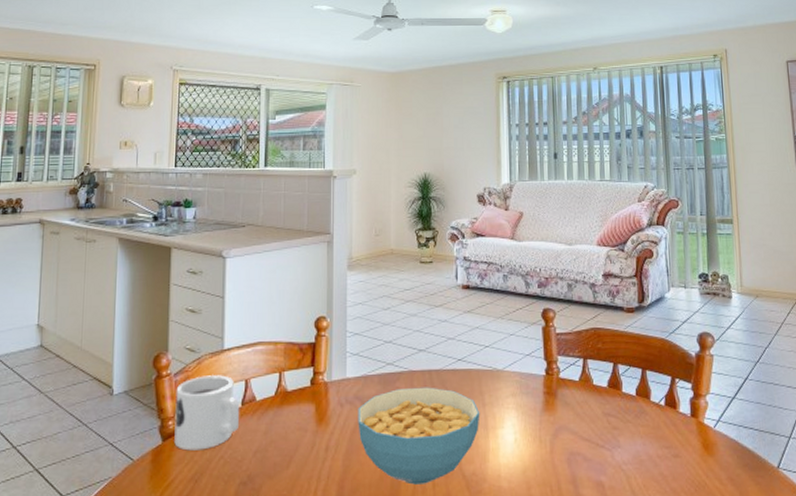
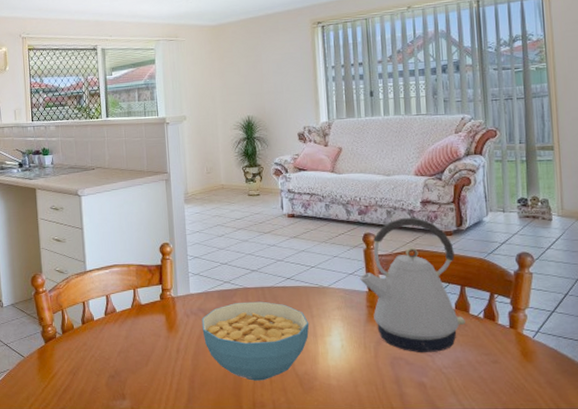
mug: present [174,375,240,451] -> none [51,291,105,351]
kettle: none [537,291,646,447] -> present [360,217,465,353]

